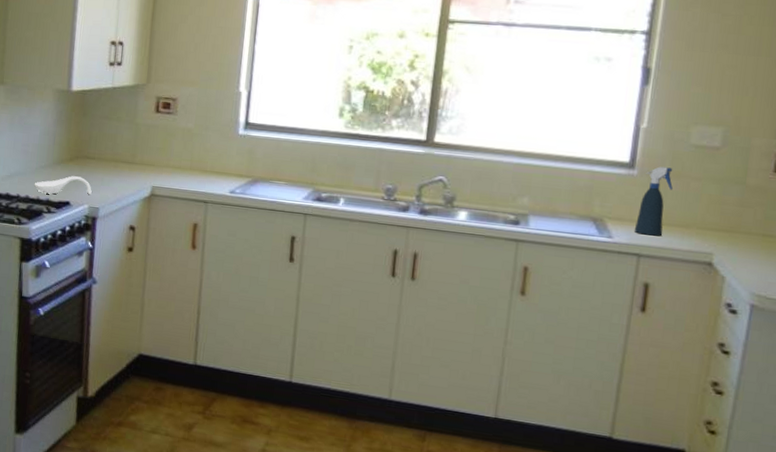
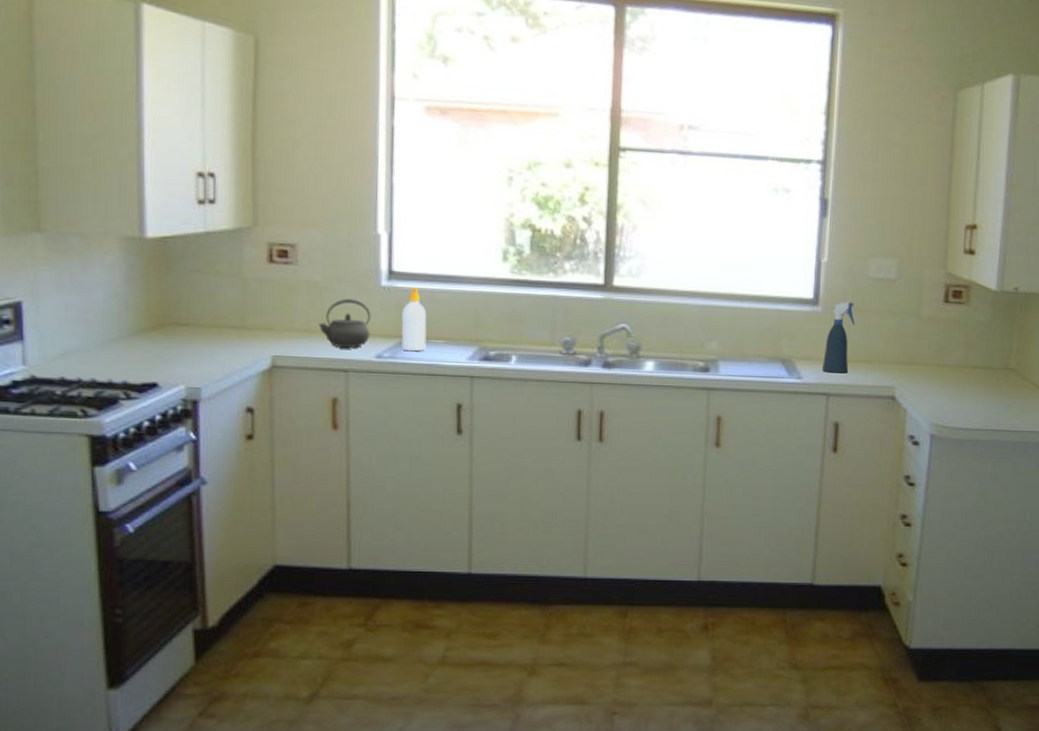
spoon rest: present [34,176,92,195] -> none [102,349,188,375]
kettle: none [188,143,229,184] -> present [318,299,371,348]
soap bottle: none [251,136,273,190] -> present [401,287,427,352]

